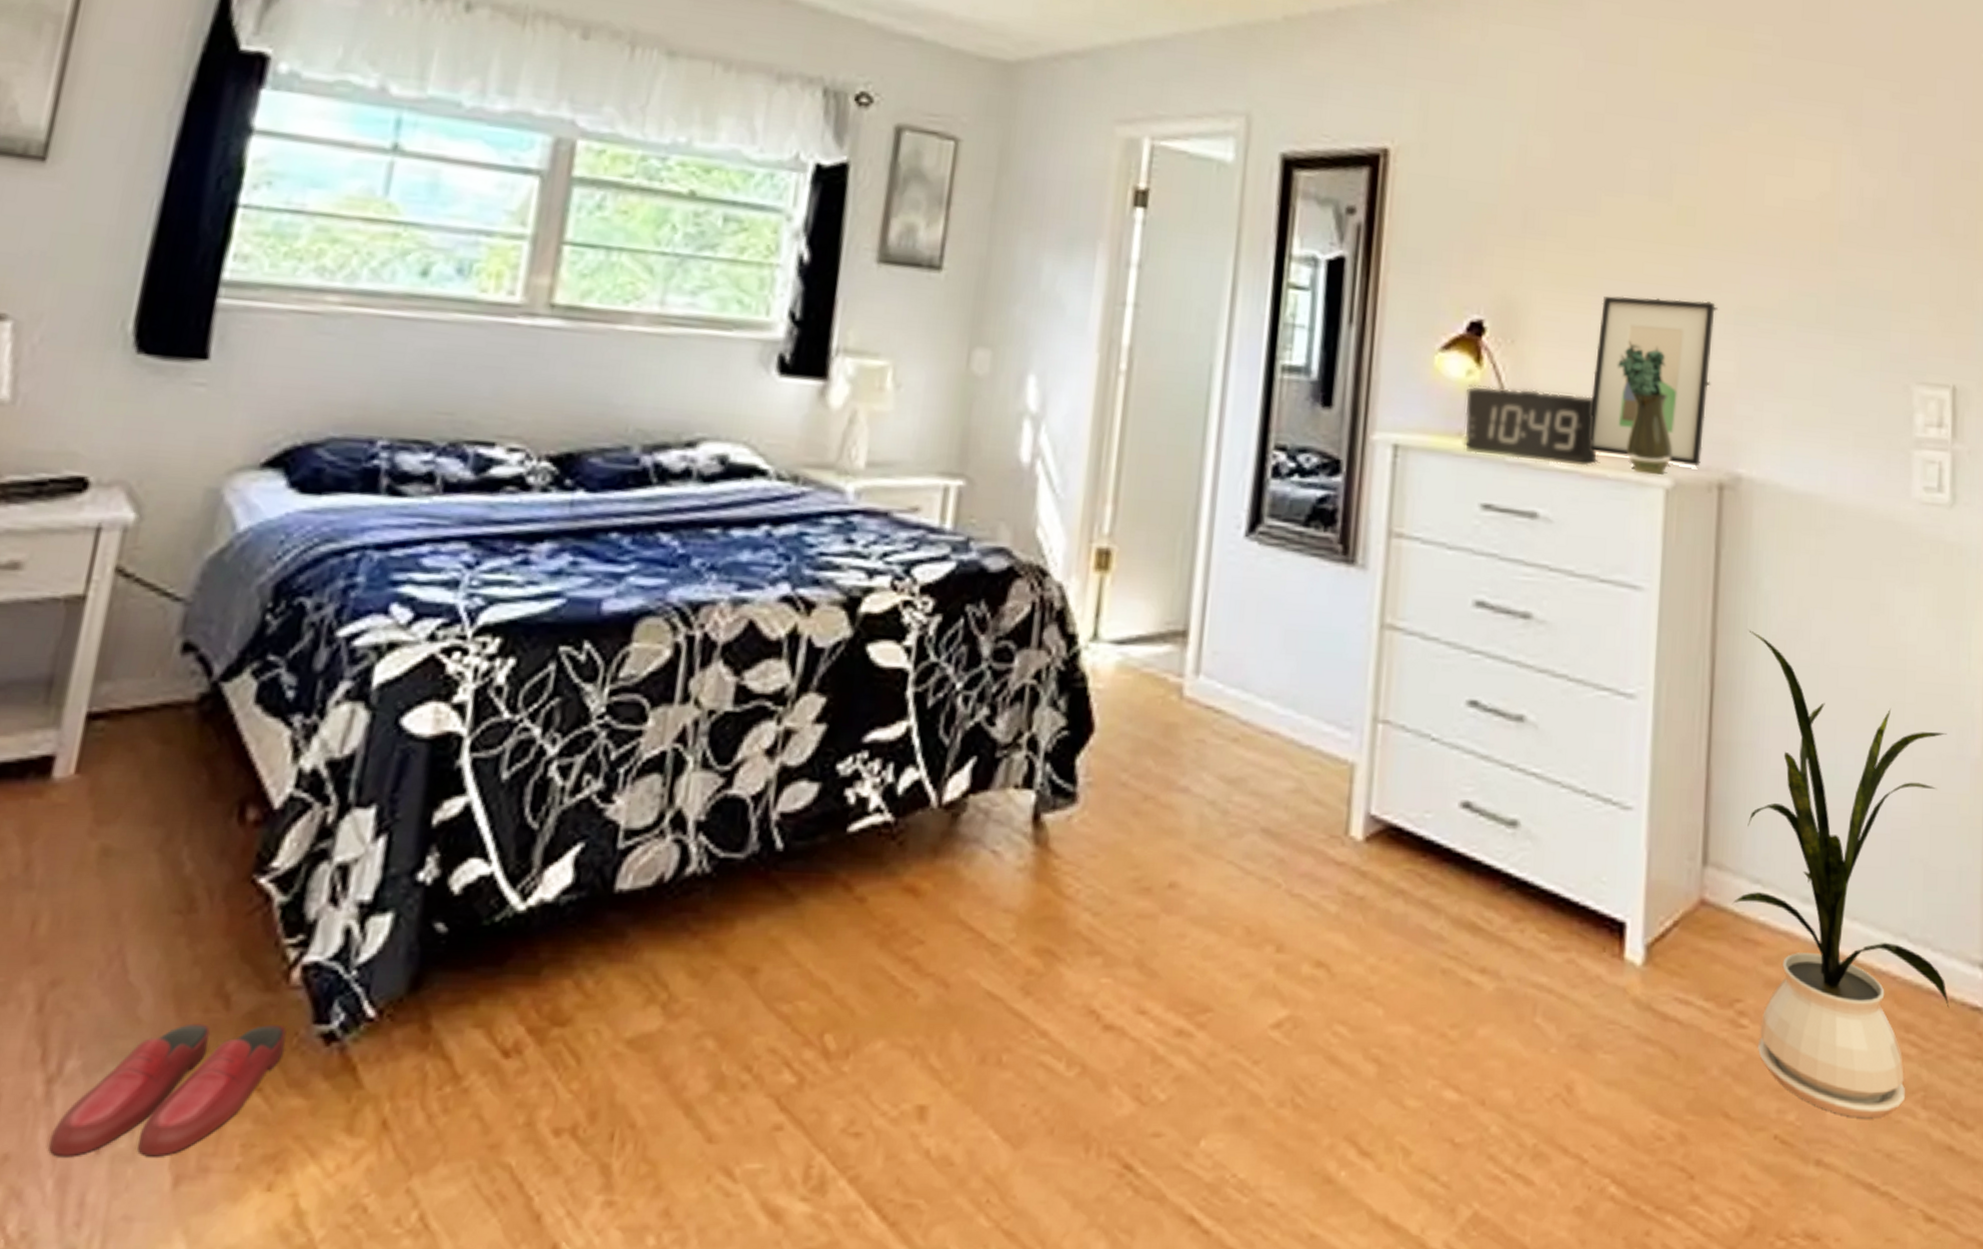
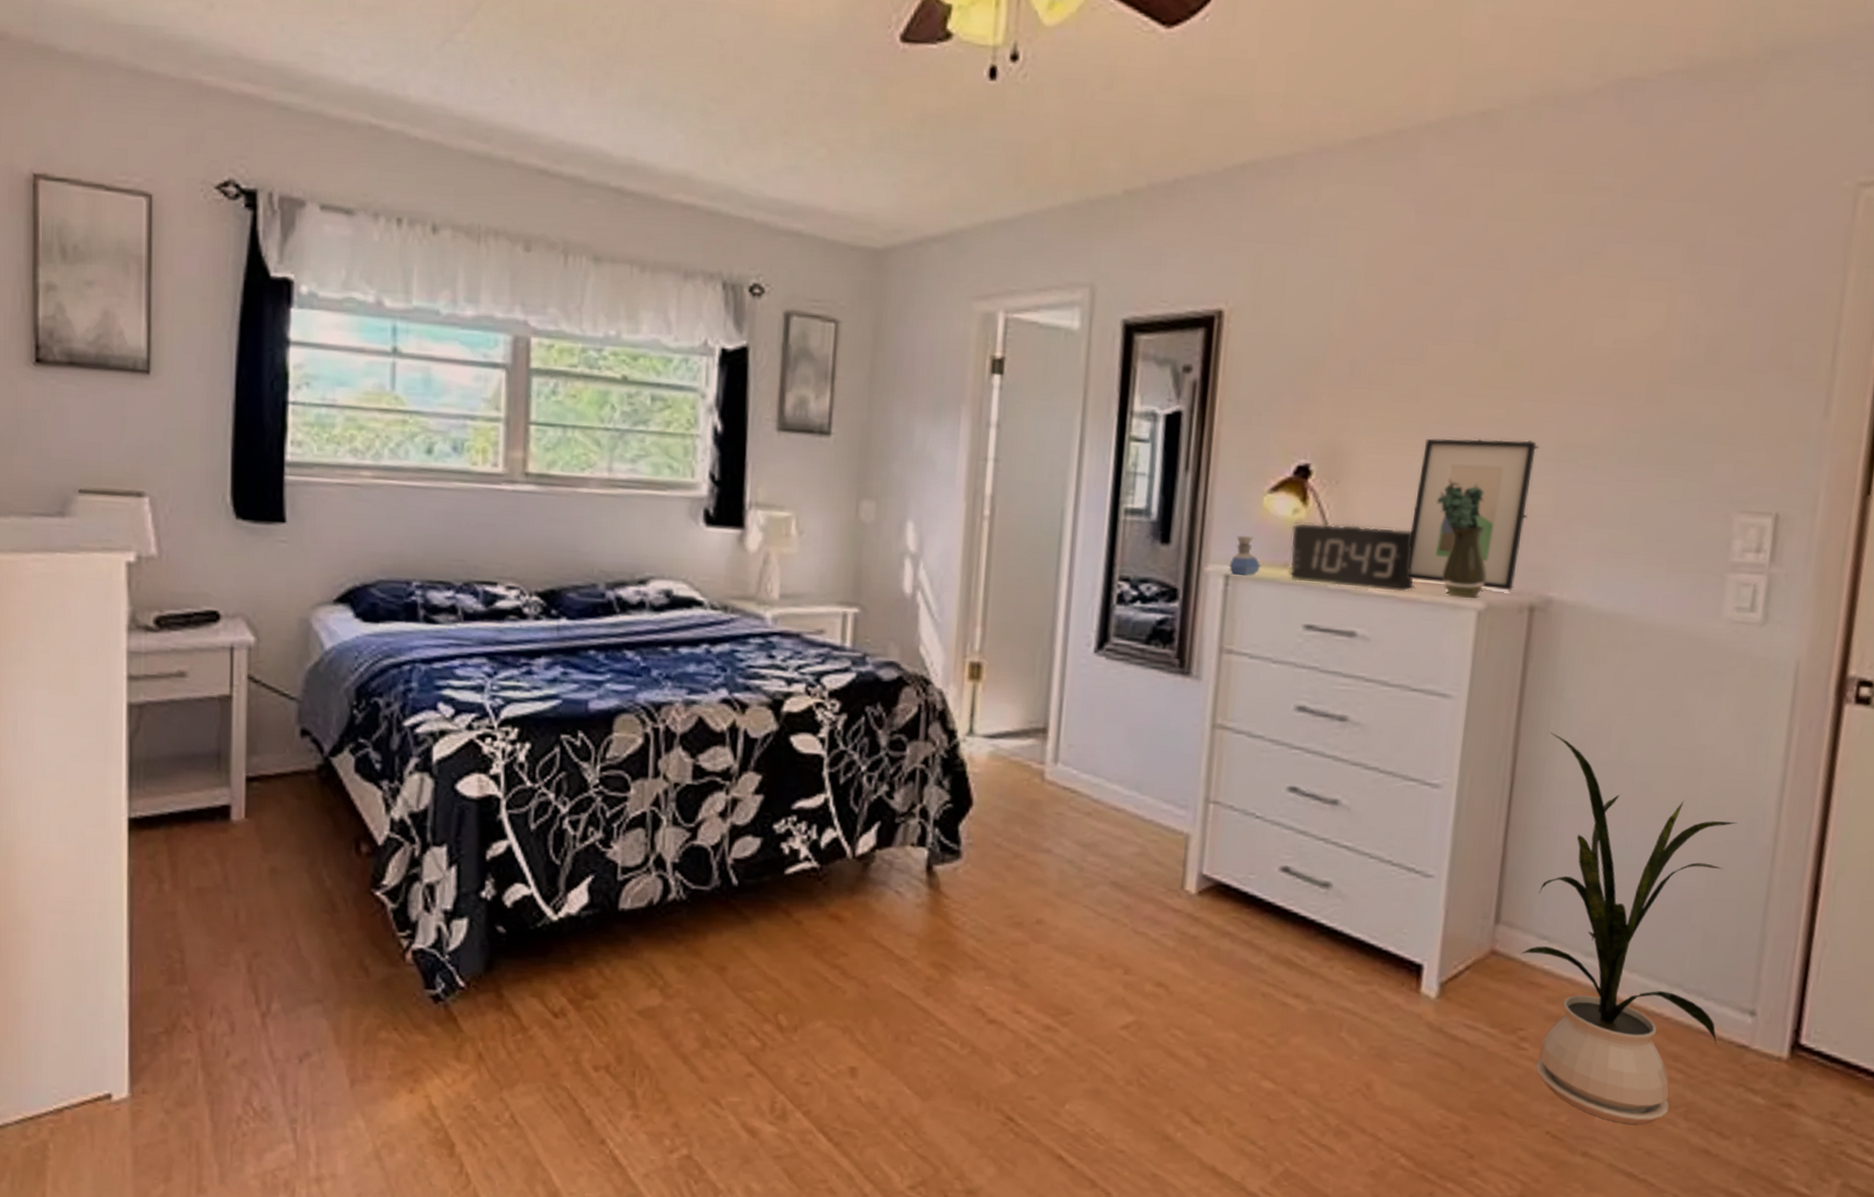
slippers: present [49,1023,287,1158] -> none [270,984,408,1067]
perfume bottle: none [1398,398,1433,447] -> present [1229,534,1261,577]

